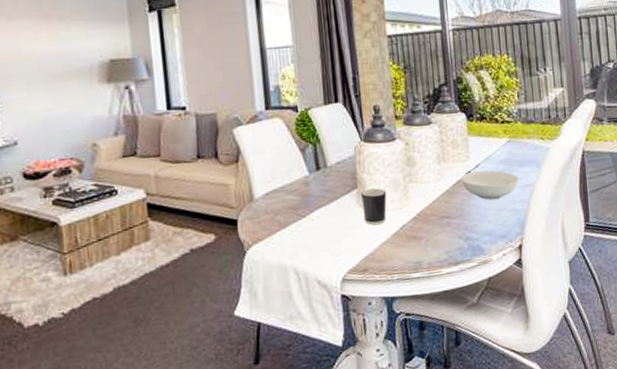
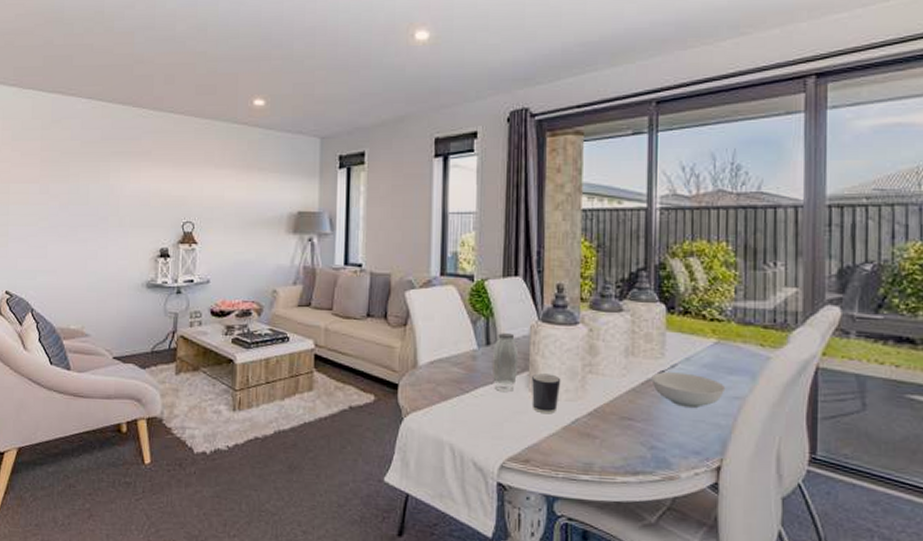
vase: none [323,156,348,212] -> present [491,333,519,393]

